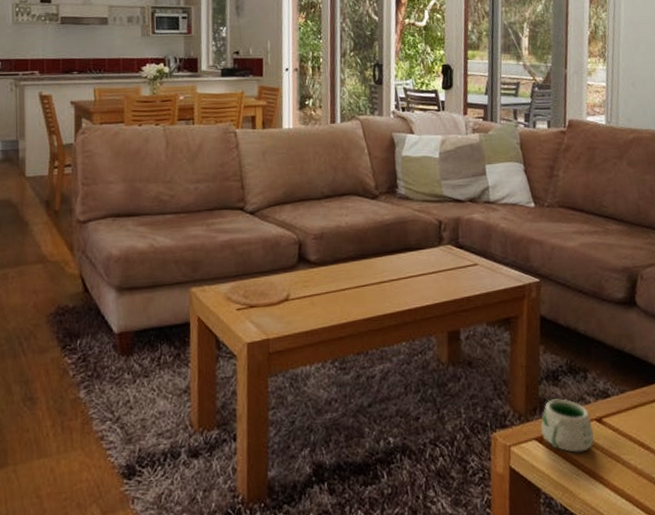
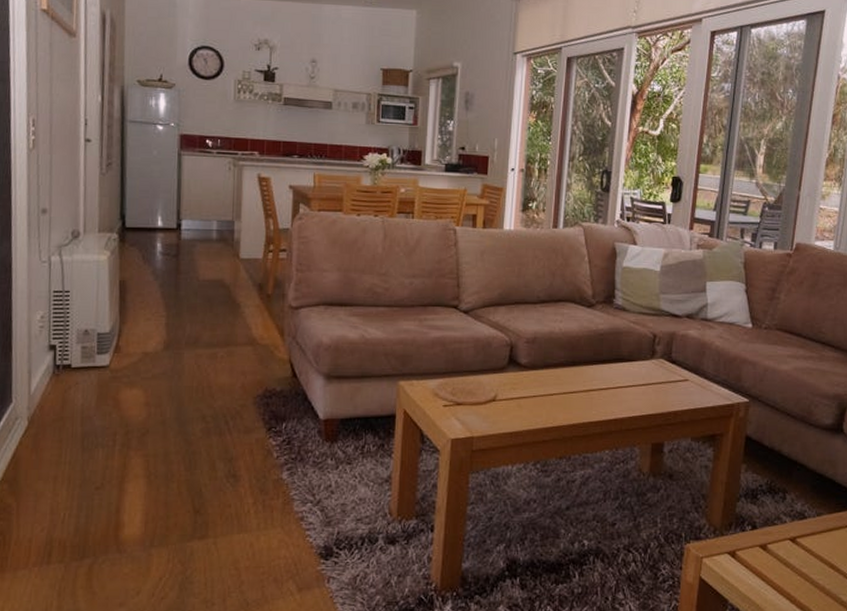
mug: present [540,398,595,453] -> none [735,516,787,569]

